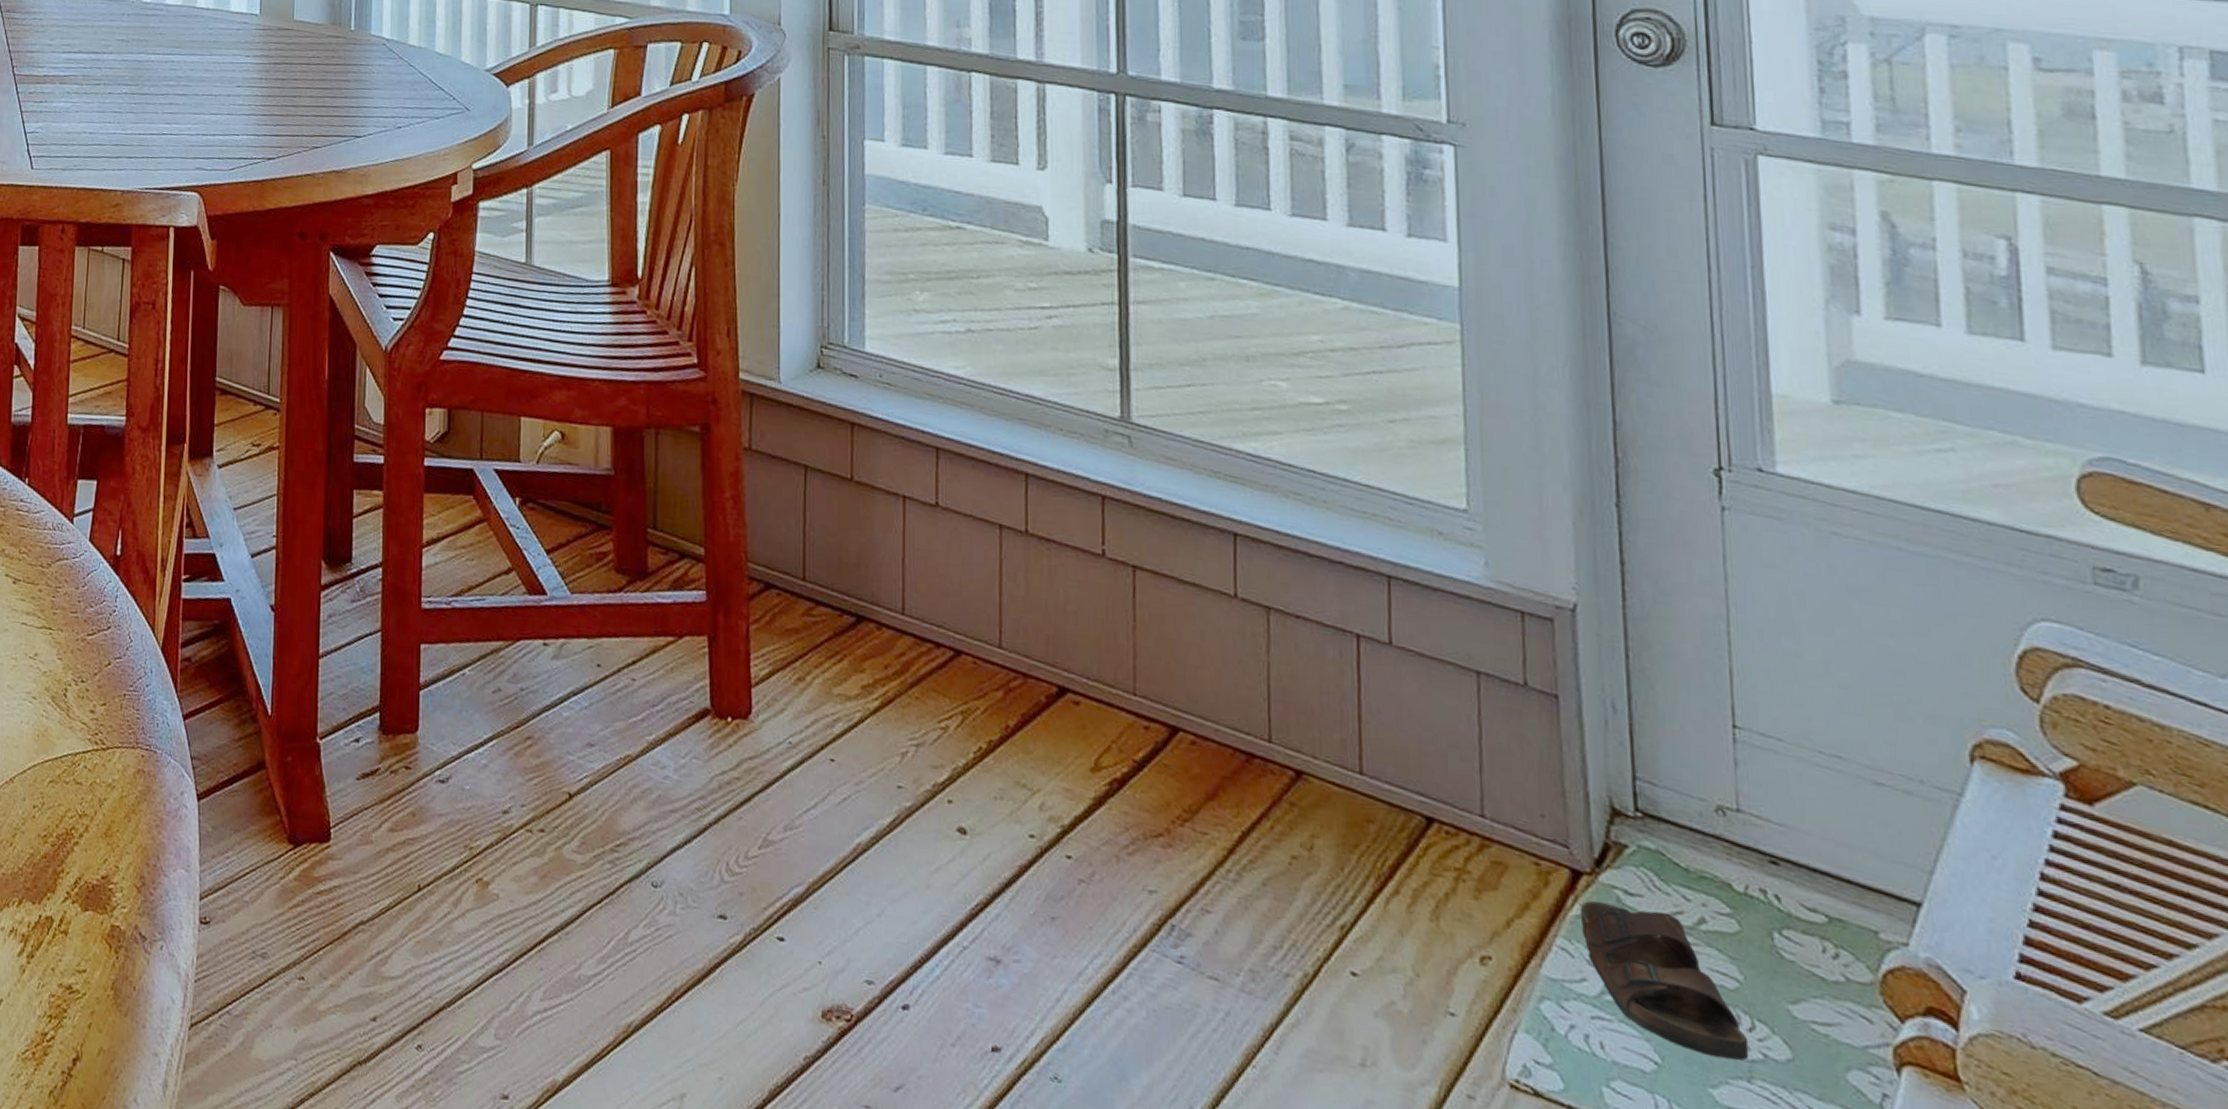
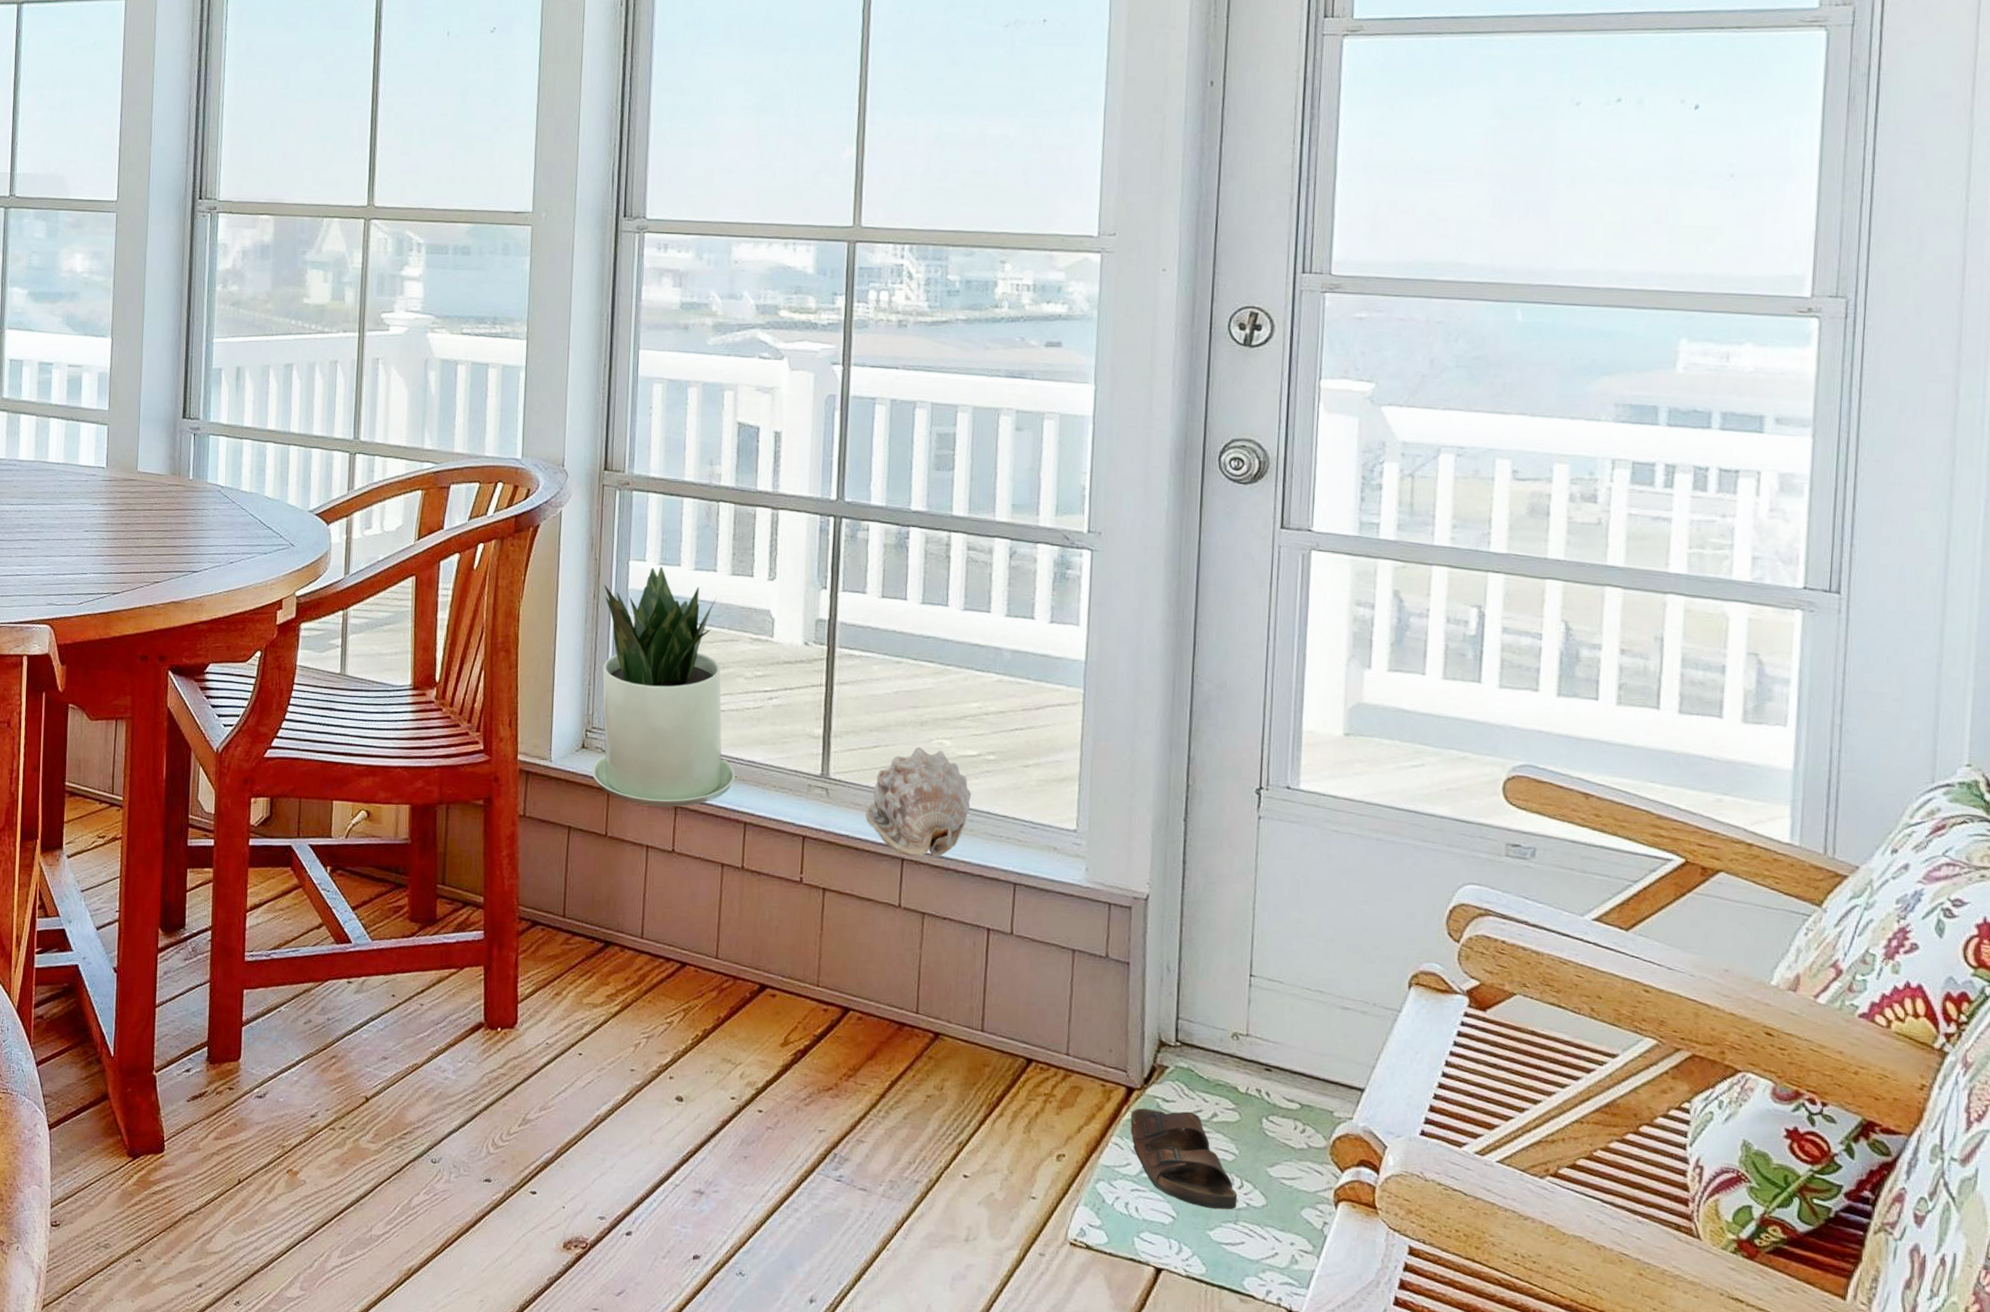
planter: none [830,148,1011,449] -> present [592,566,736,807]
seashell: none [1182,388,1321,535] -> present [866,746,972,858]

